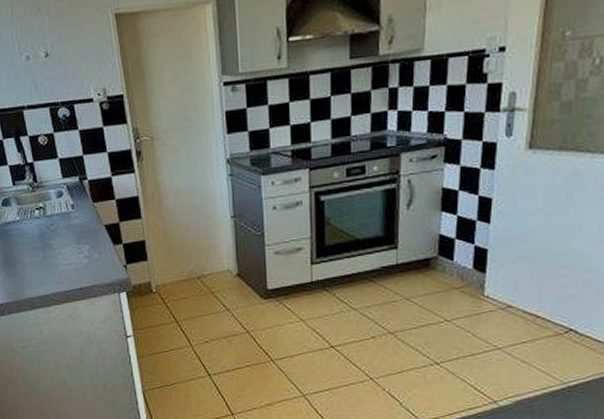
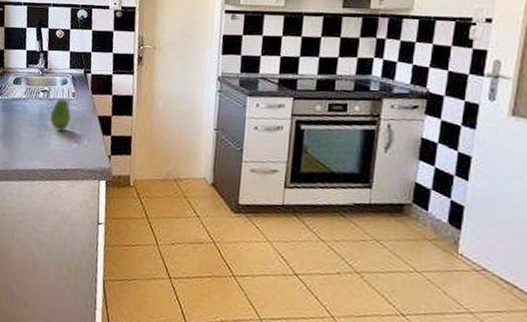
fruit: none [51,213,75,248] -> present [50,99,71,131]

